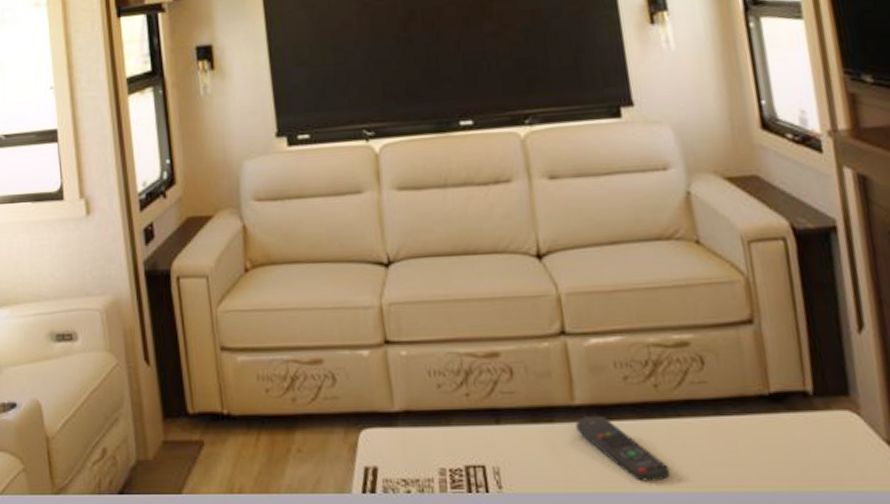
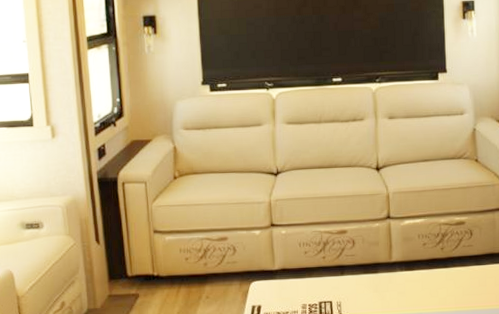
remote control: present [576,417,671,482] -> none [391,268,446,306]

